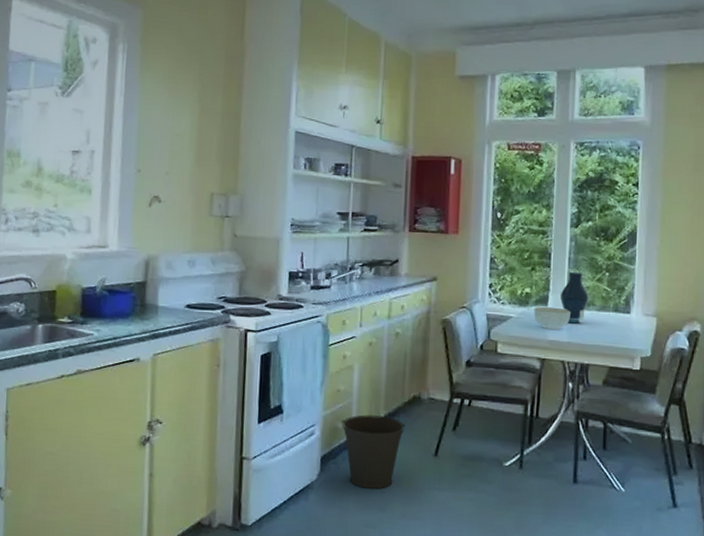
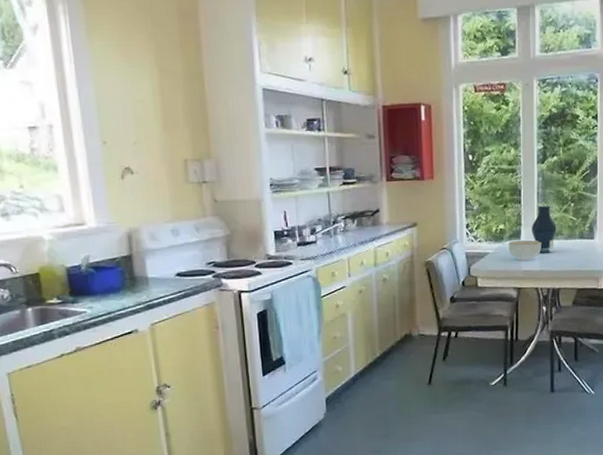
bucket: present [342,414,406,489] -> none [341,355,401,420]

